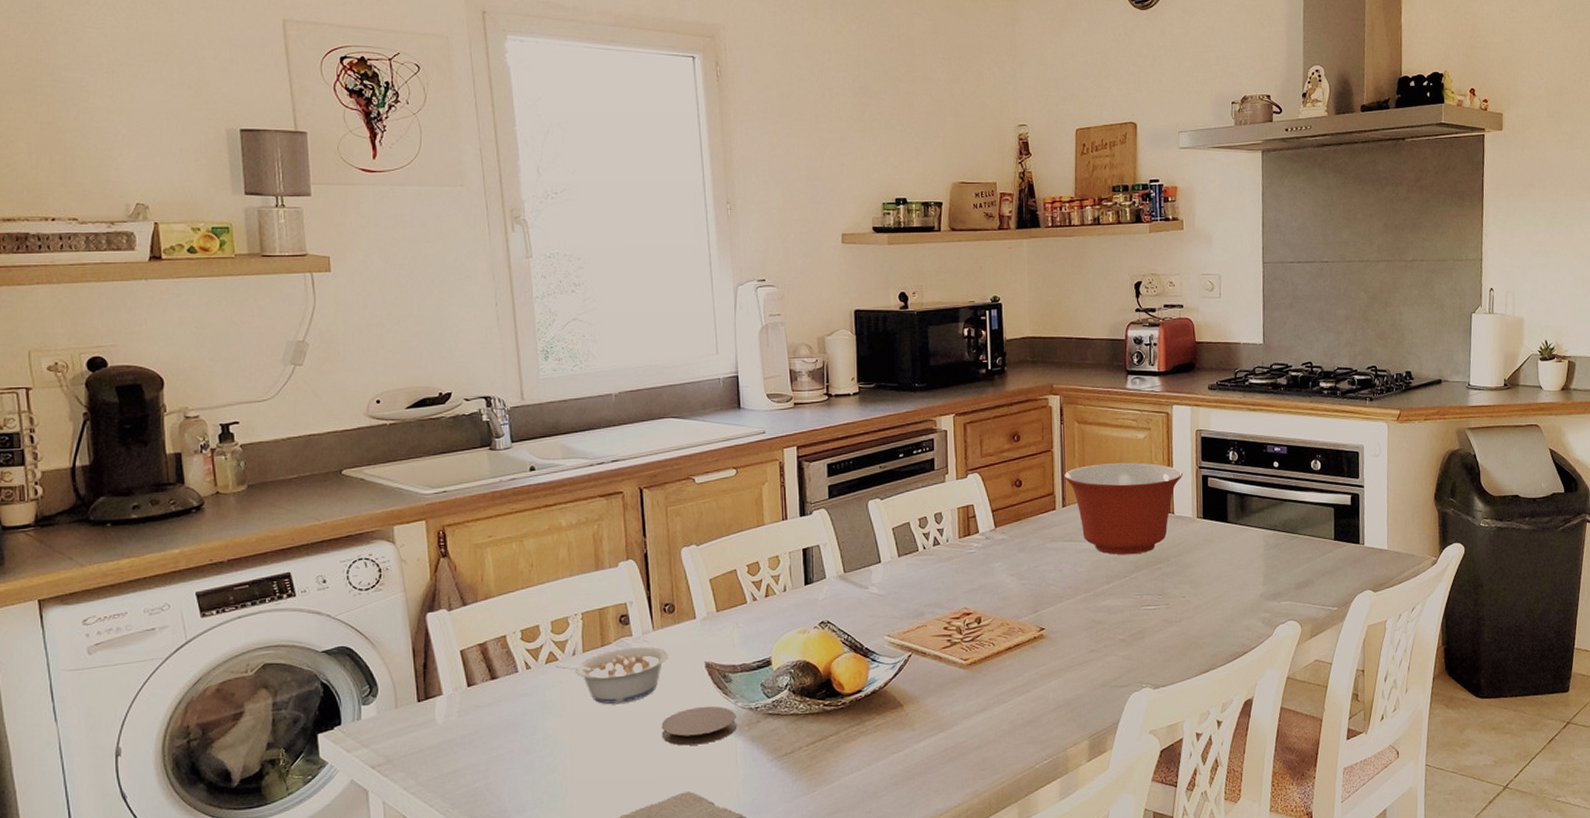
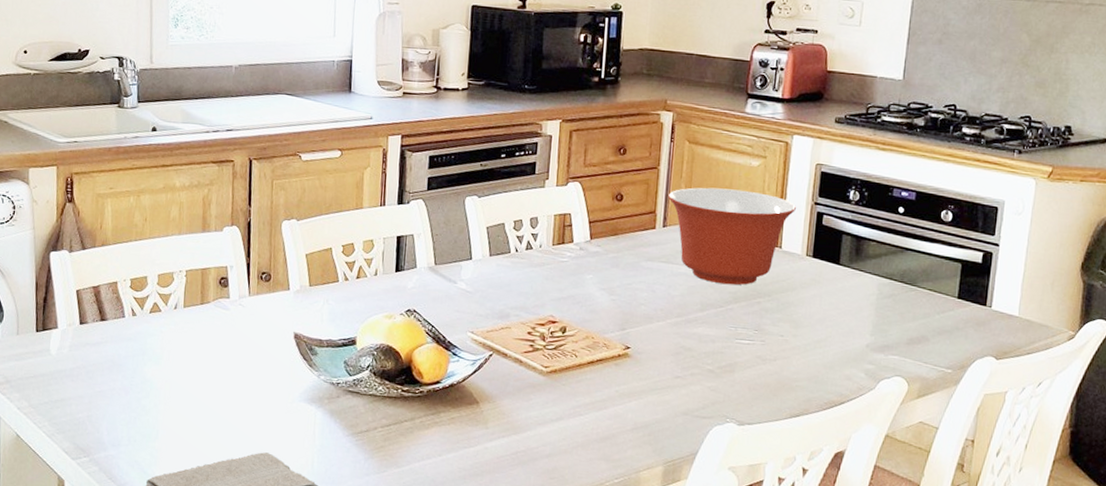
legume: present [555,646,668,704] -> none [158,308,261,360]
coaster: present [661,706,736,746] -> none [247,374,318,410]

